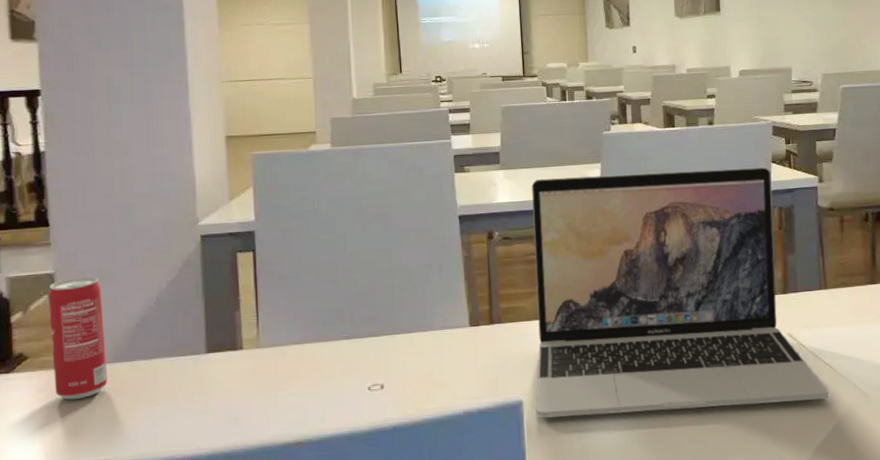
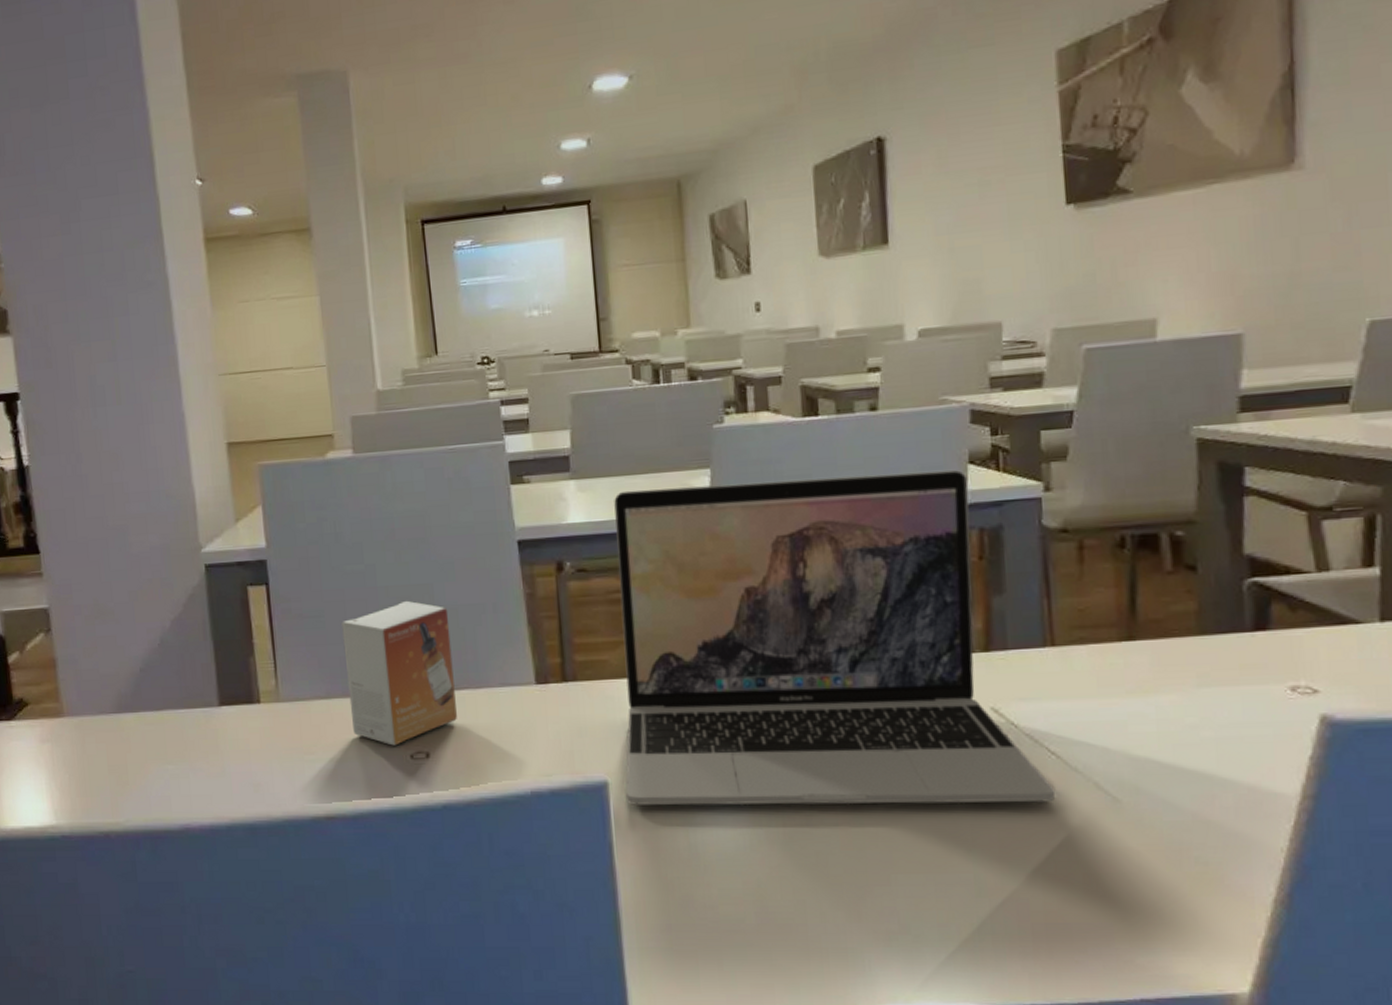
beverage can: present [48,276,108,400] -> none [44,612,114,754]
small box: none [316,263,407,381] -> present [342,600,457,746]

